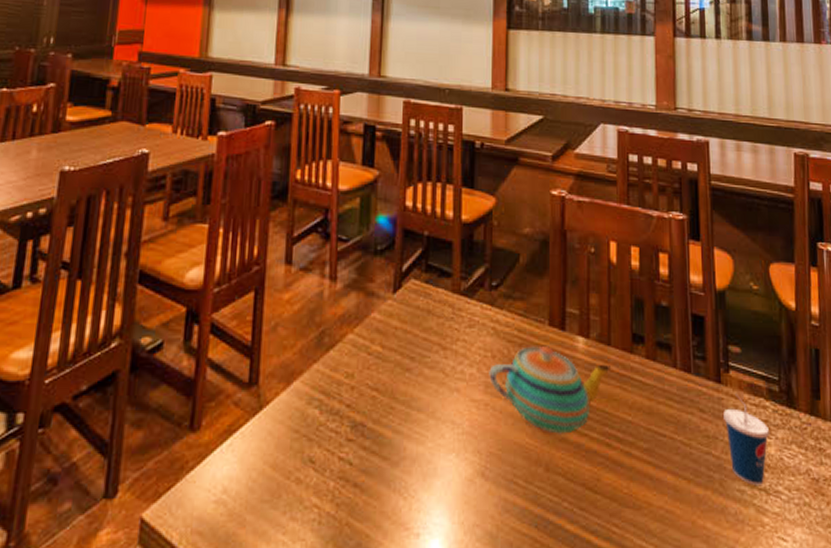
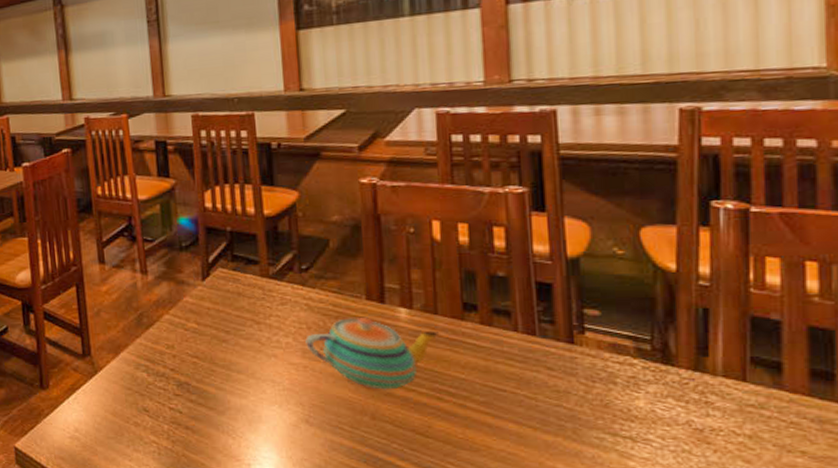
cup: present [723,393,770,485] -> none [577,352,639,433]

